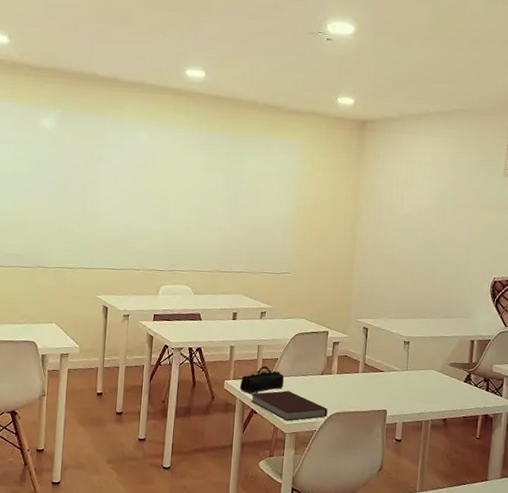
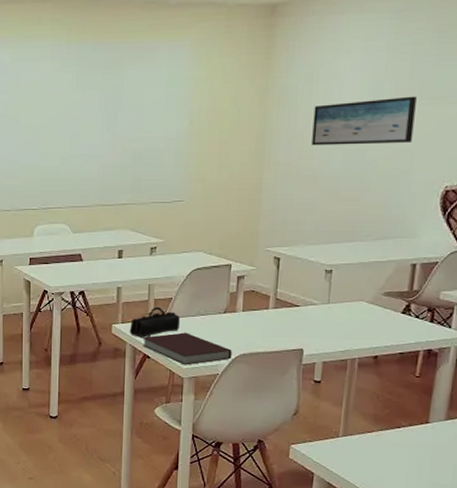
wall art: none [393,203,471,240] -> present [312,96,417,146]

